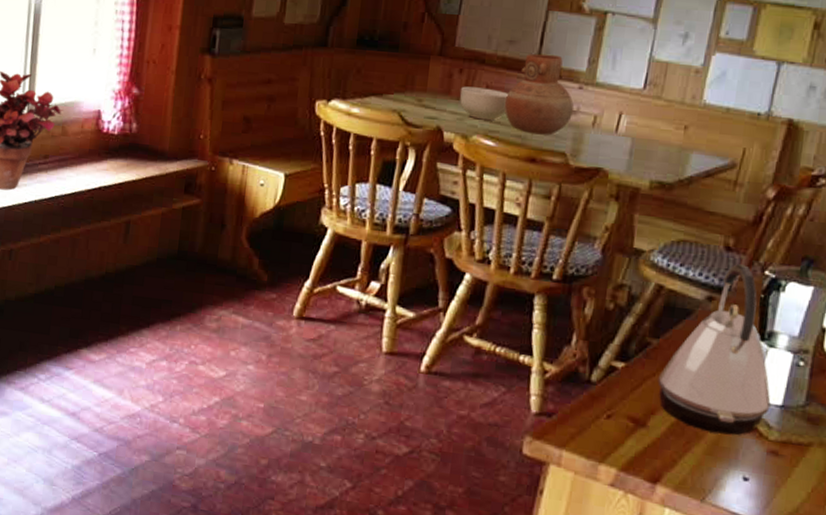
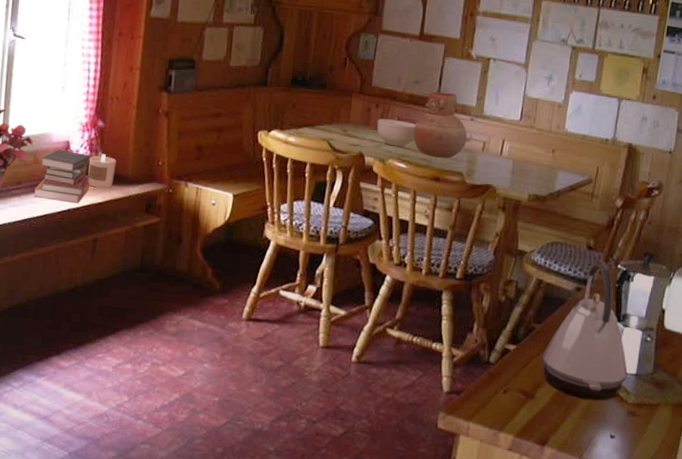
books: none [62,120,124,181] -> present [34,149,91,204]
candle: none [120,124,153,165] -> present [87,153,117,189]

